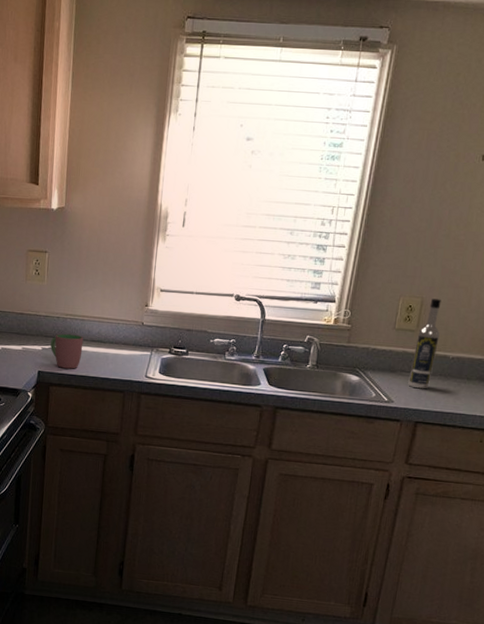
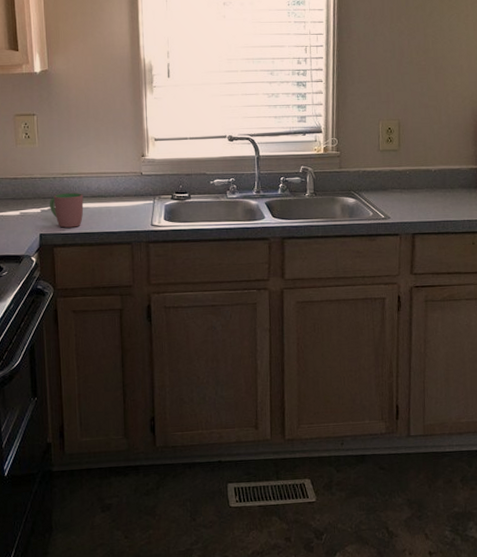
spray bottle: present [408,298,441,389] -> none [400,119,420,203]

